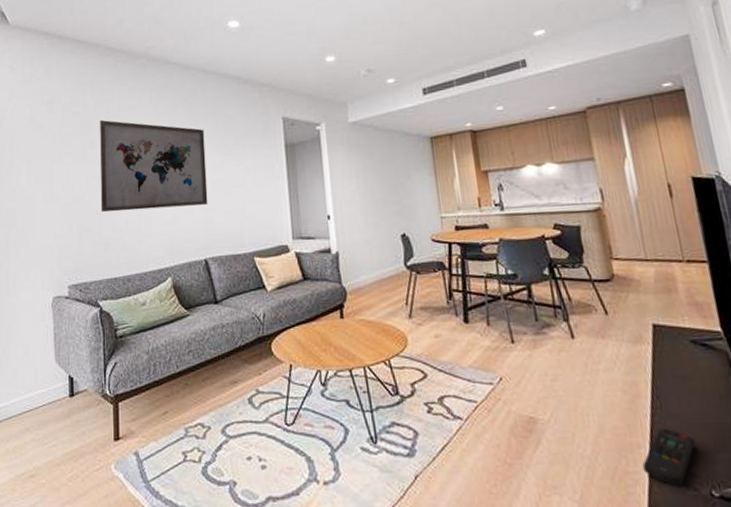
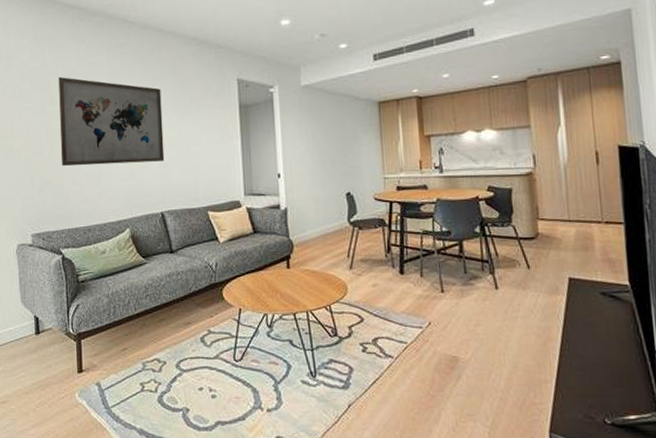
remote control: present [642,428,696,487] -> none [548,367,596,415]

